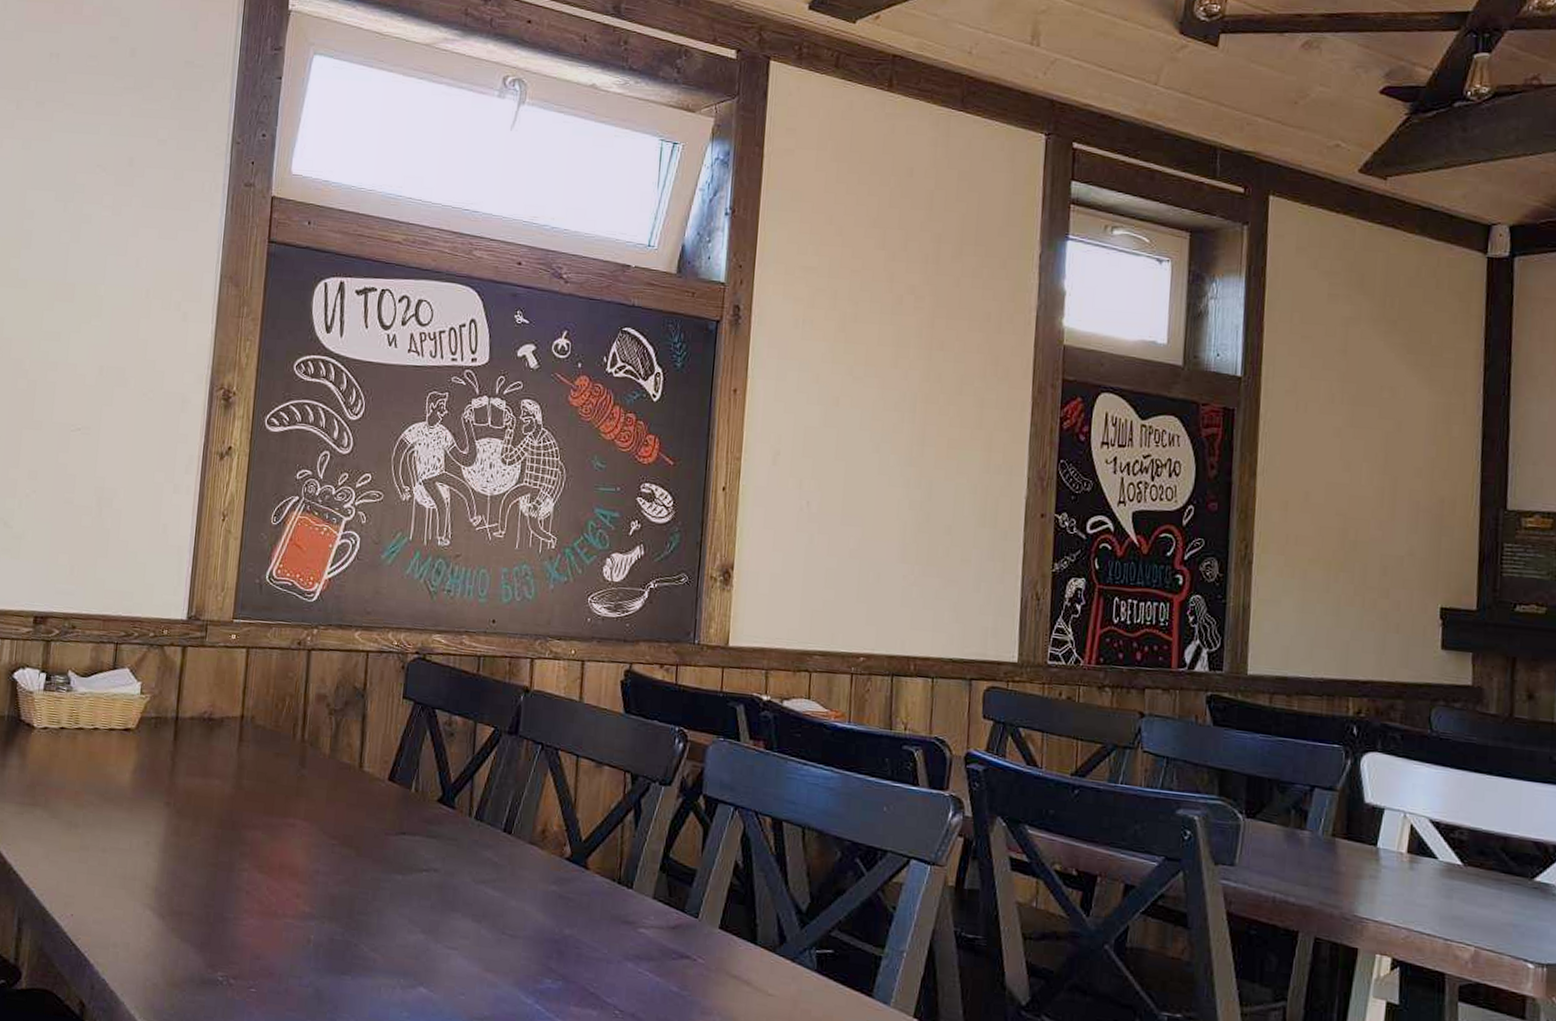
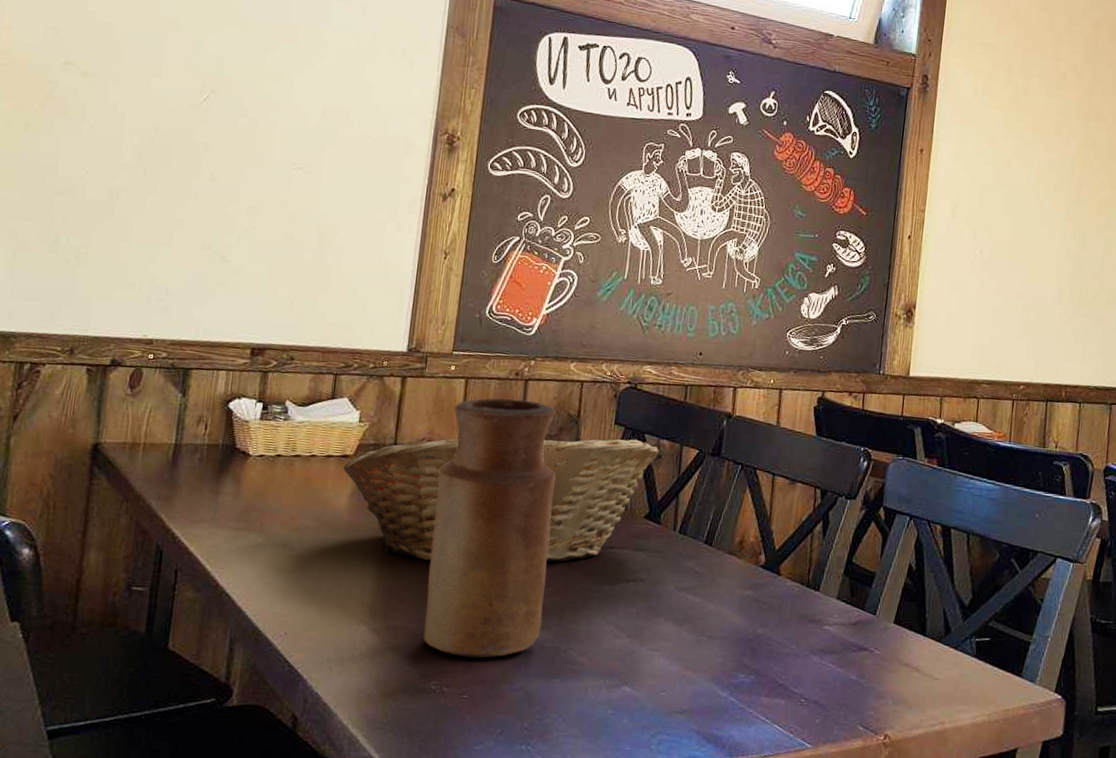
fruit basket: none [125,712,452,847] -> present [343,438,659,562]
vase: none [208,669,342,950] -> present [423,398,556,659]

